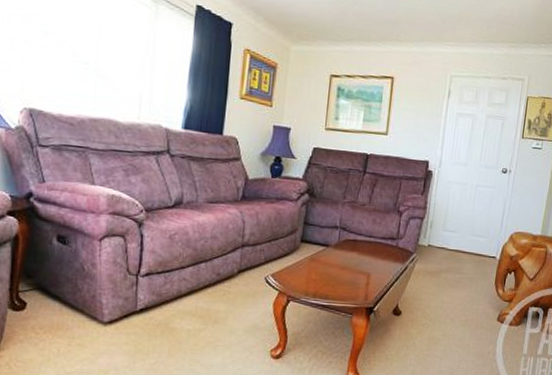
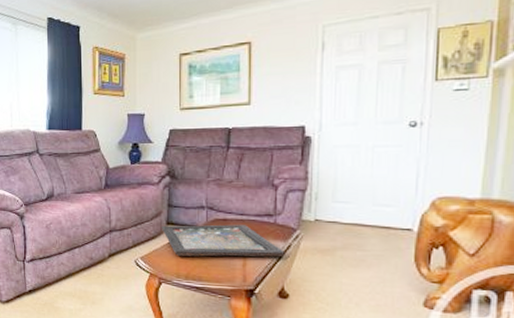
board game: none [295,243,402,278] -> present [162,224,285,257]

